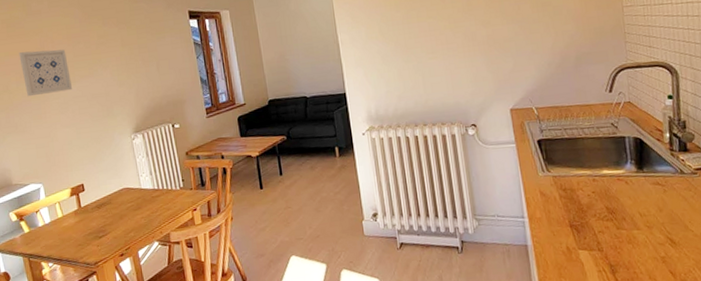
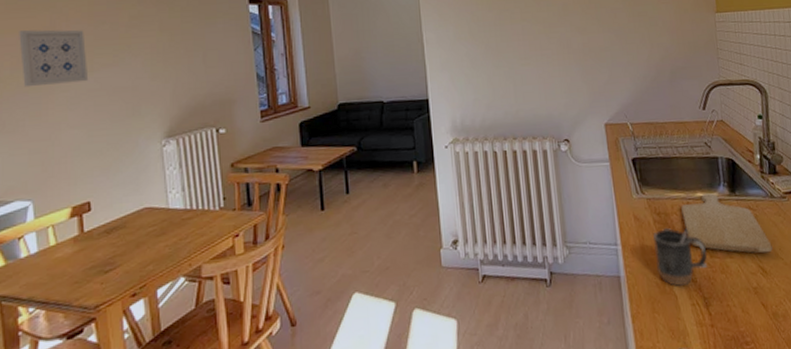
mug: none [558,202,614,256] -> present [652,227,708,287]
chopping board: none [587,169,682,226] -> present [681,192,773,254]

